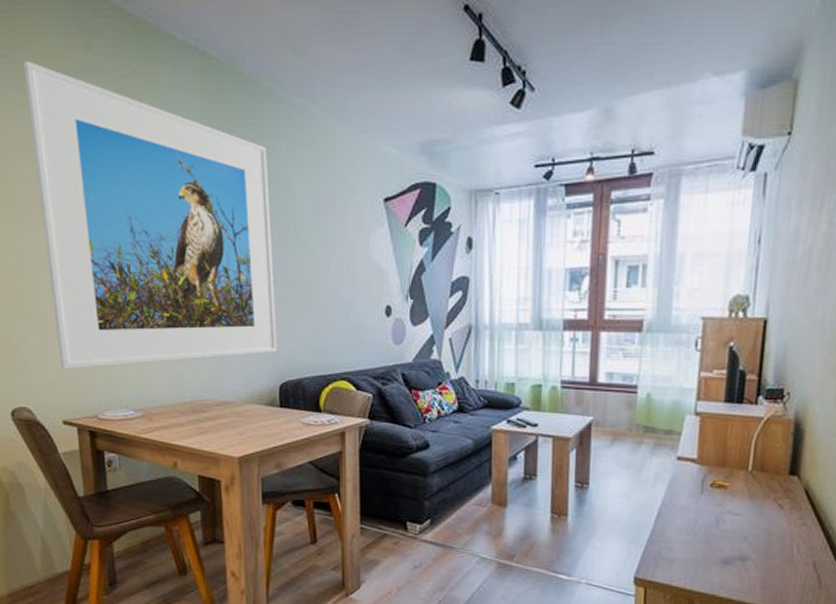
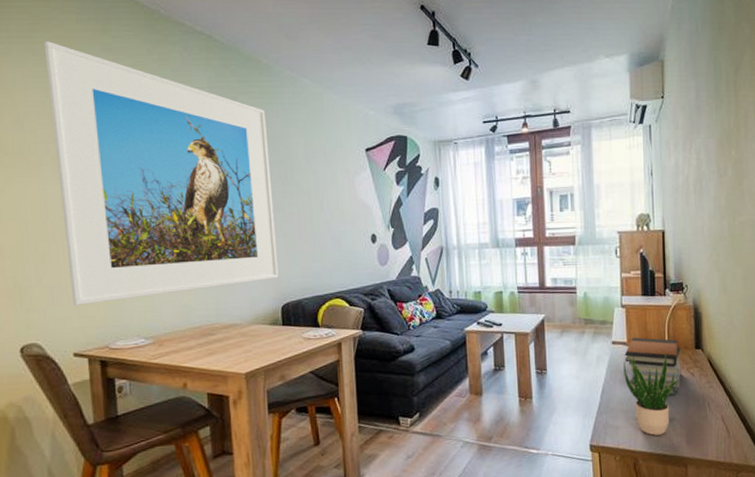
potted plant: none [688,475,765,576] -> present [623,353,681,436]
book stack: none [691,453,771,531] -> present [624,337,682,396]

